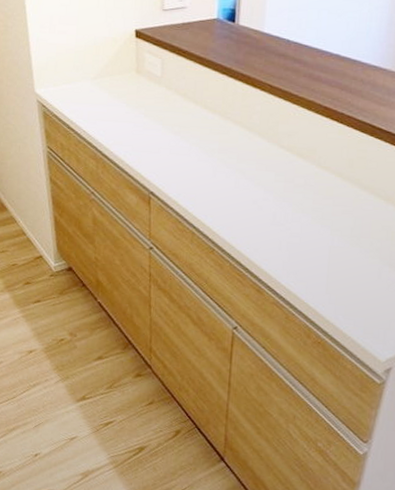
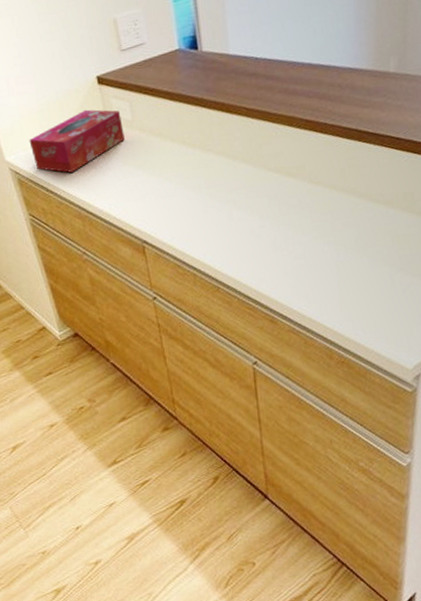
tissue box: none [60,59,152,115] -> present [29,109,125,173]

